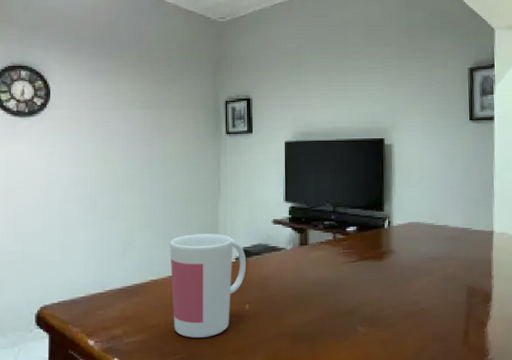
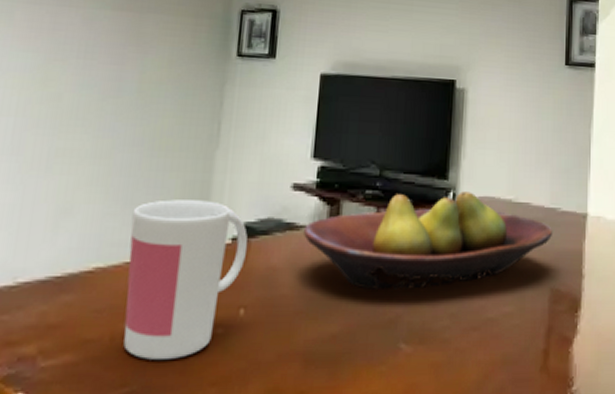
fruit bowl: none [284,219,467,290] -> present [304,191,553,289]

